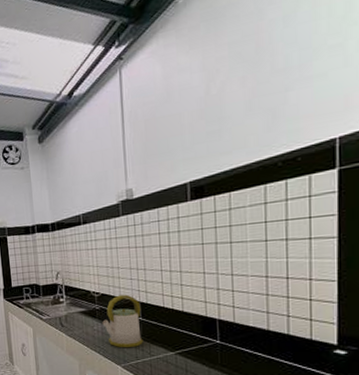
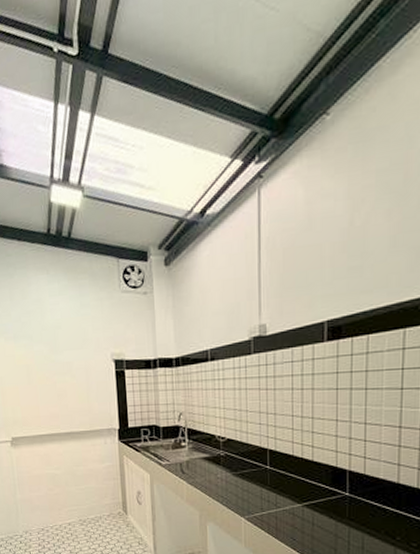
kettle: present [102,294,143,348] -> none [227,440,270,499]

